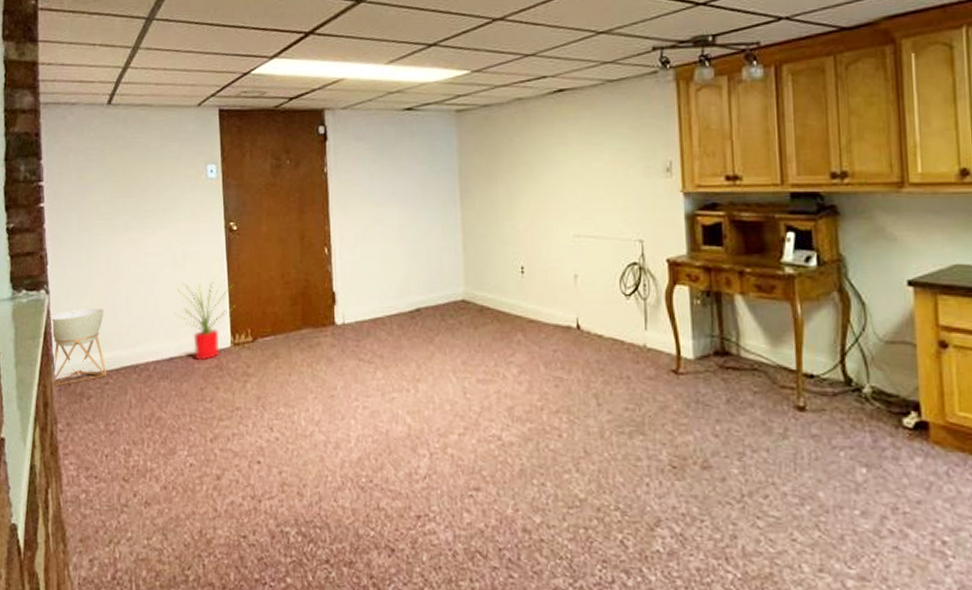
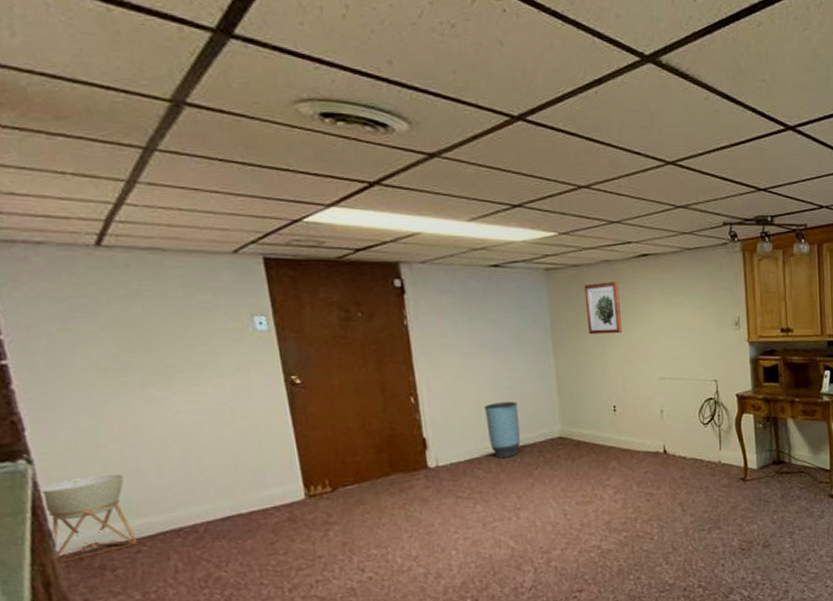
house plant: present [173,278,236,361] -> none [225,433,308,517]
trash can: none [391,256,424,320] -> present [484,401,521,459]
wall art: none [494,122,534,183] -> present [584,282,623,335]

